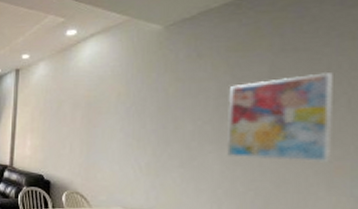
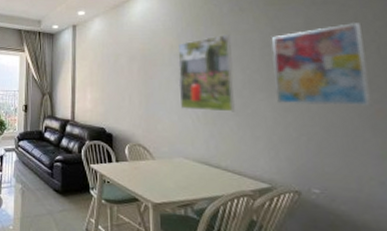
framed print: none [122,83,185,164] -> present [178,34,236,112]

